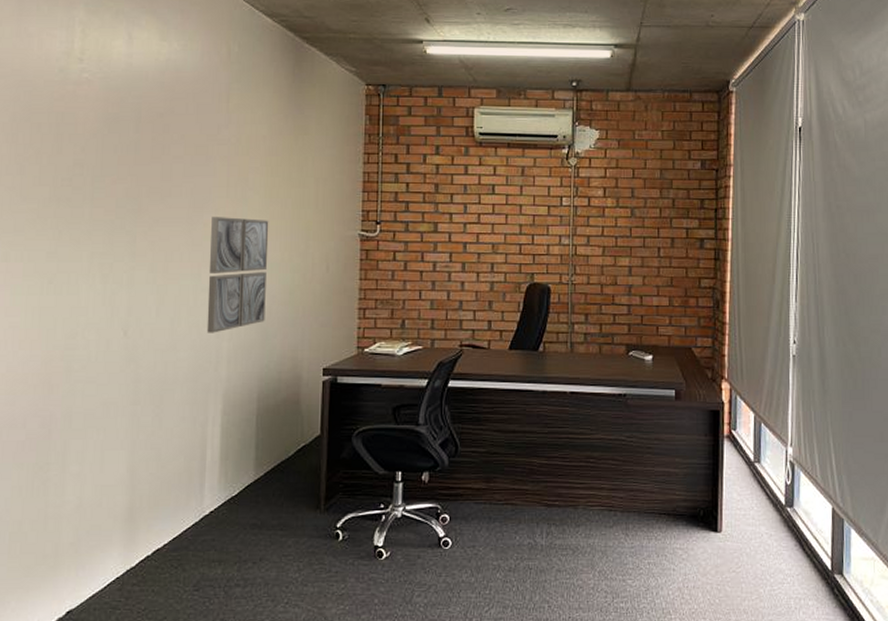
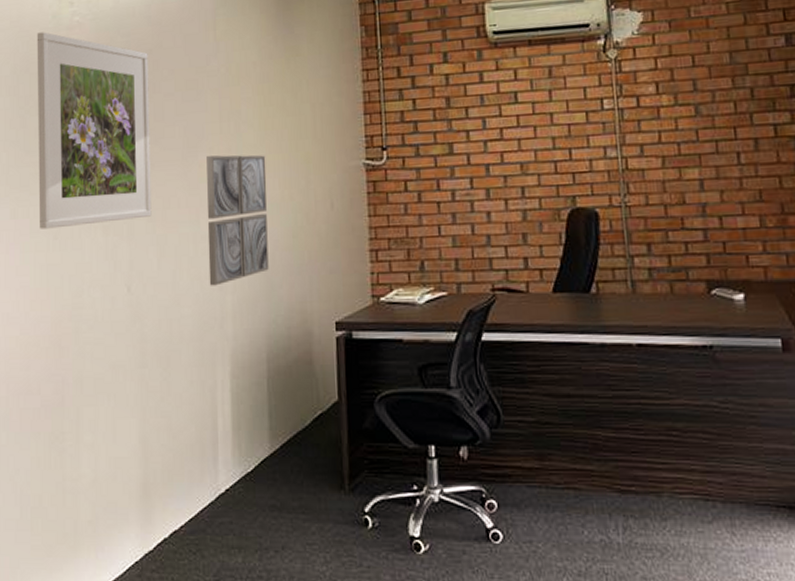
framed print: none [33,84,159,273] -> present [37,32,152,229]

